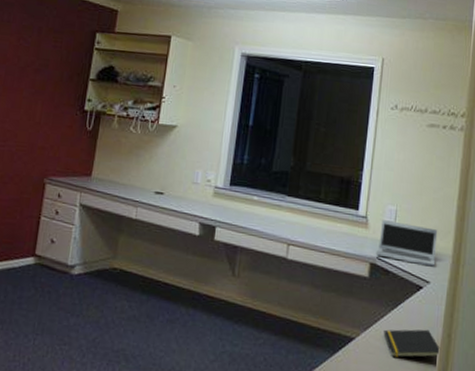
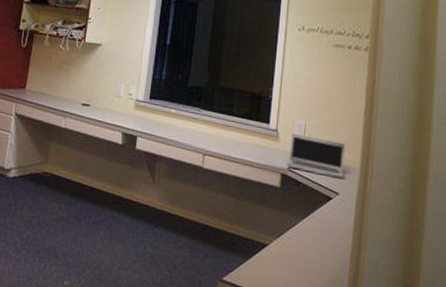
notepad: present [383,329,441,358] -> none [295,237,352,266]

